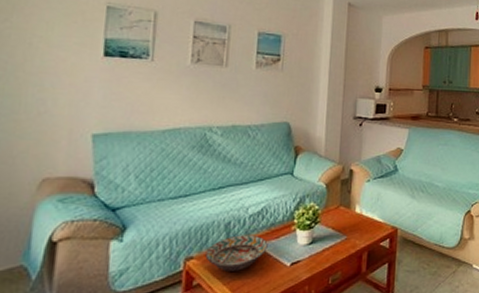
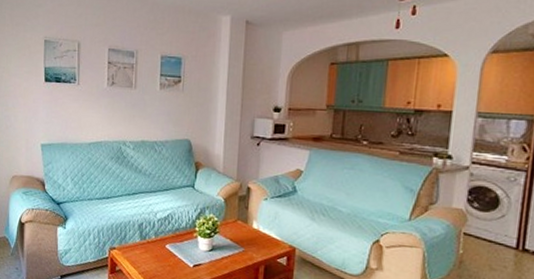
decorative bowl: present [205,234,268,271] -> none [124,234,174,264]

